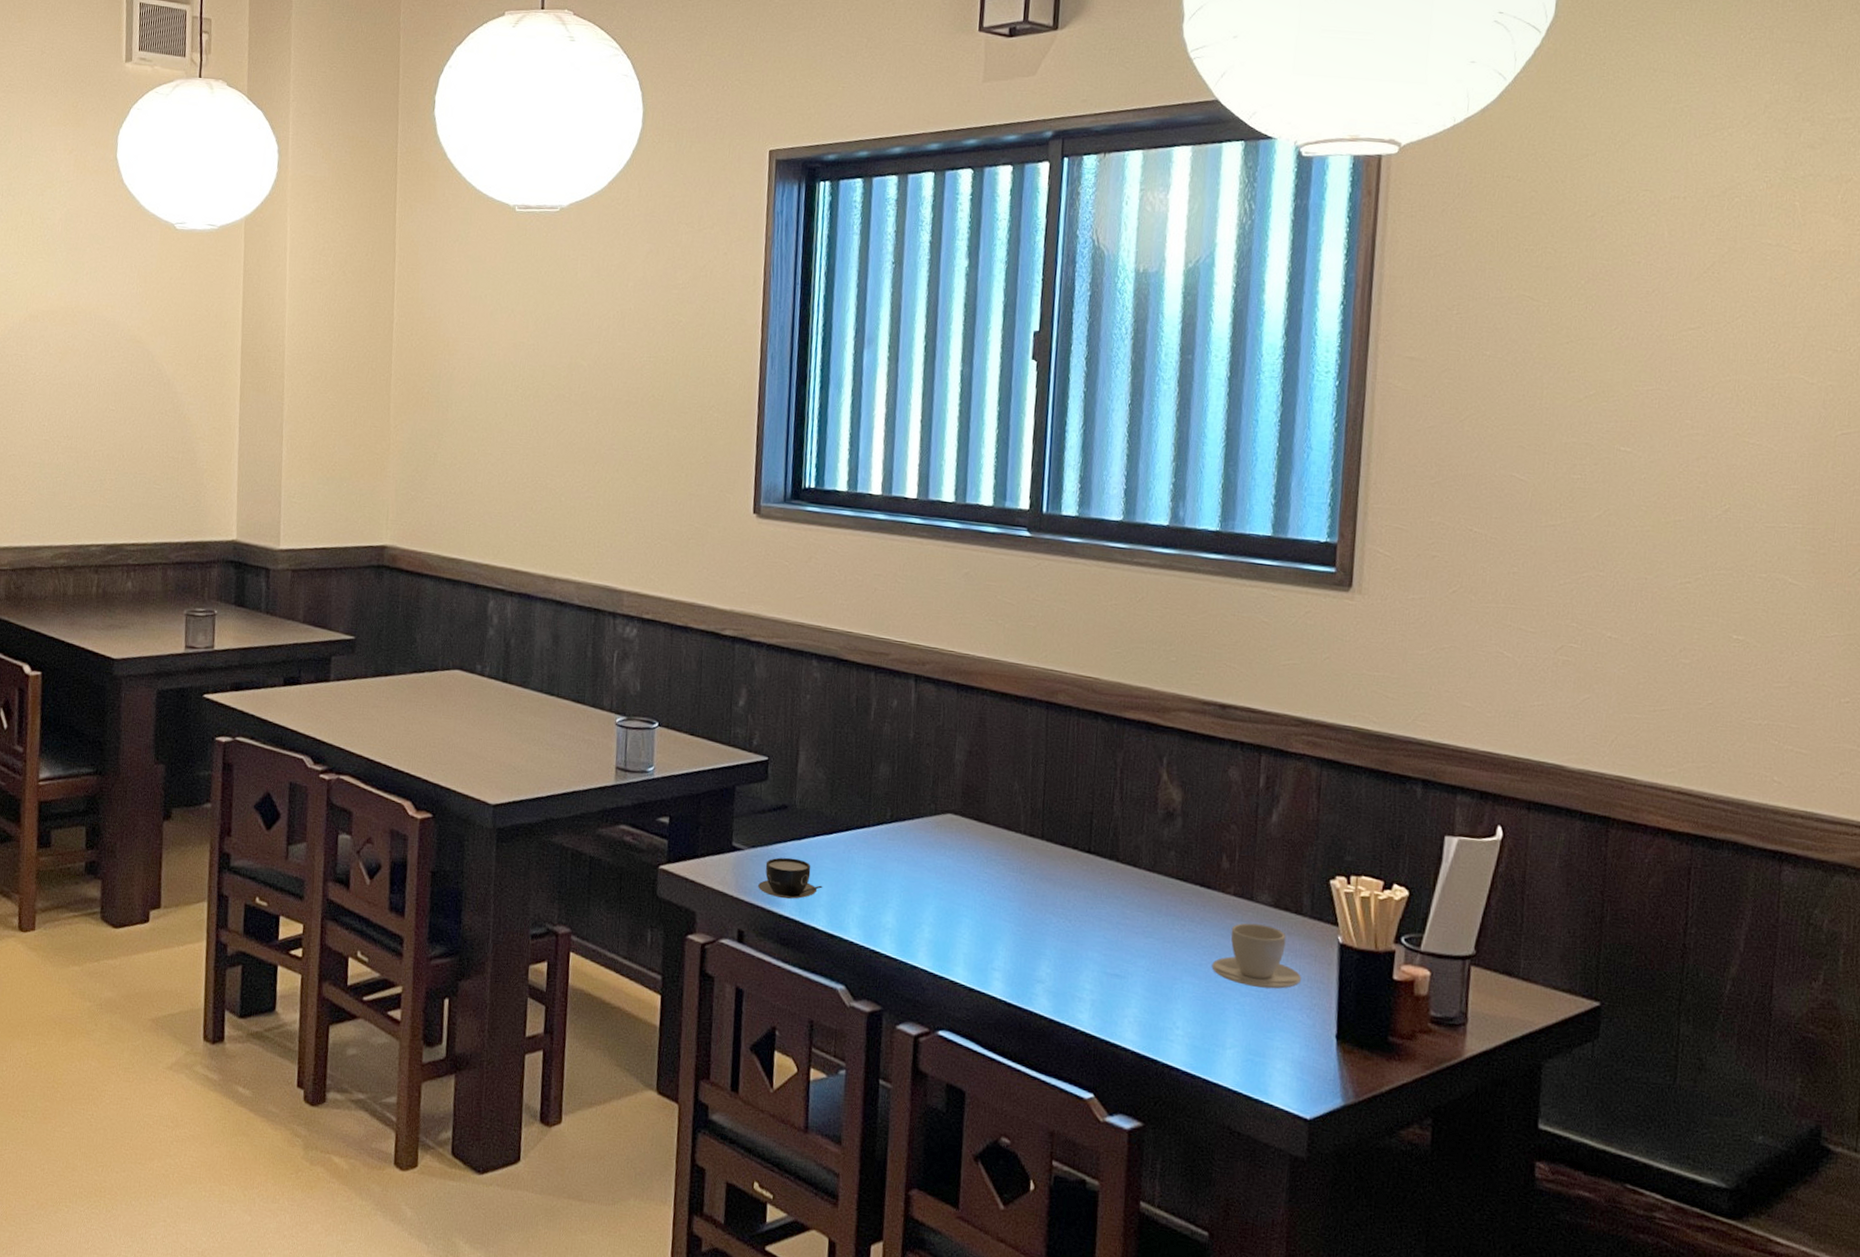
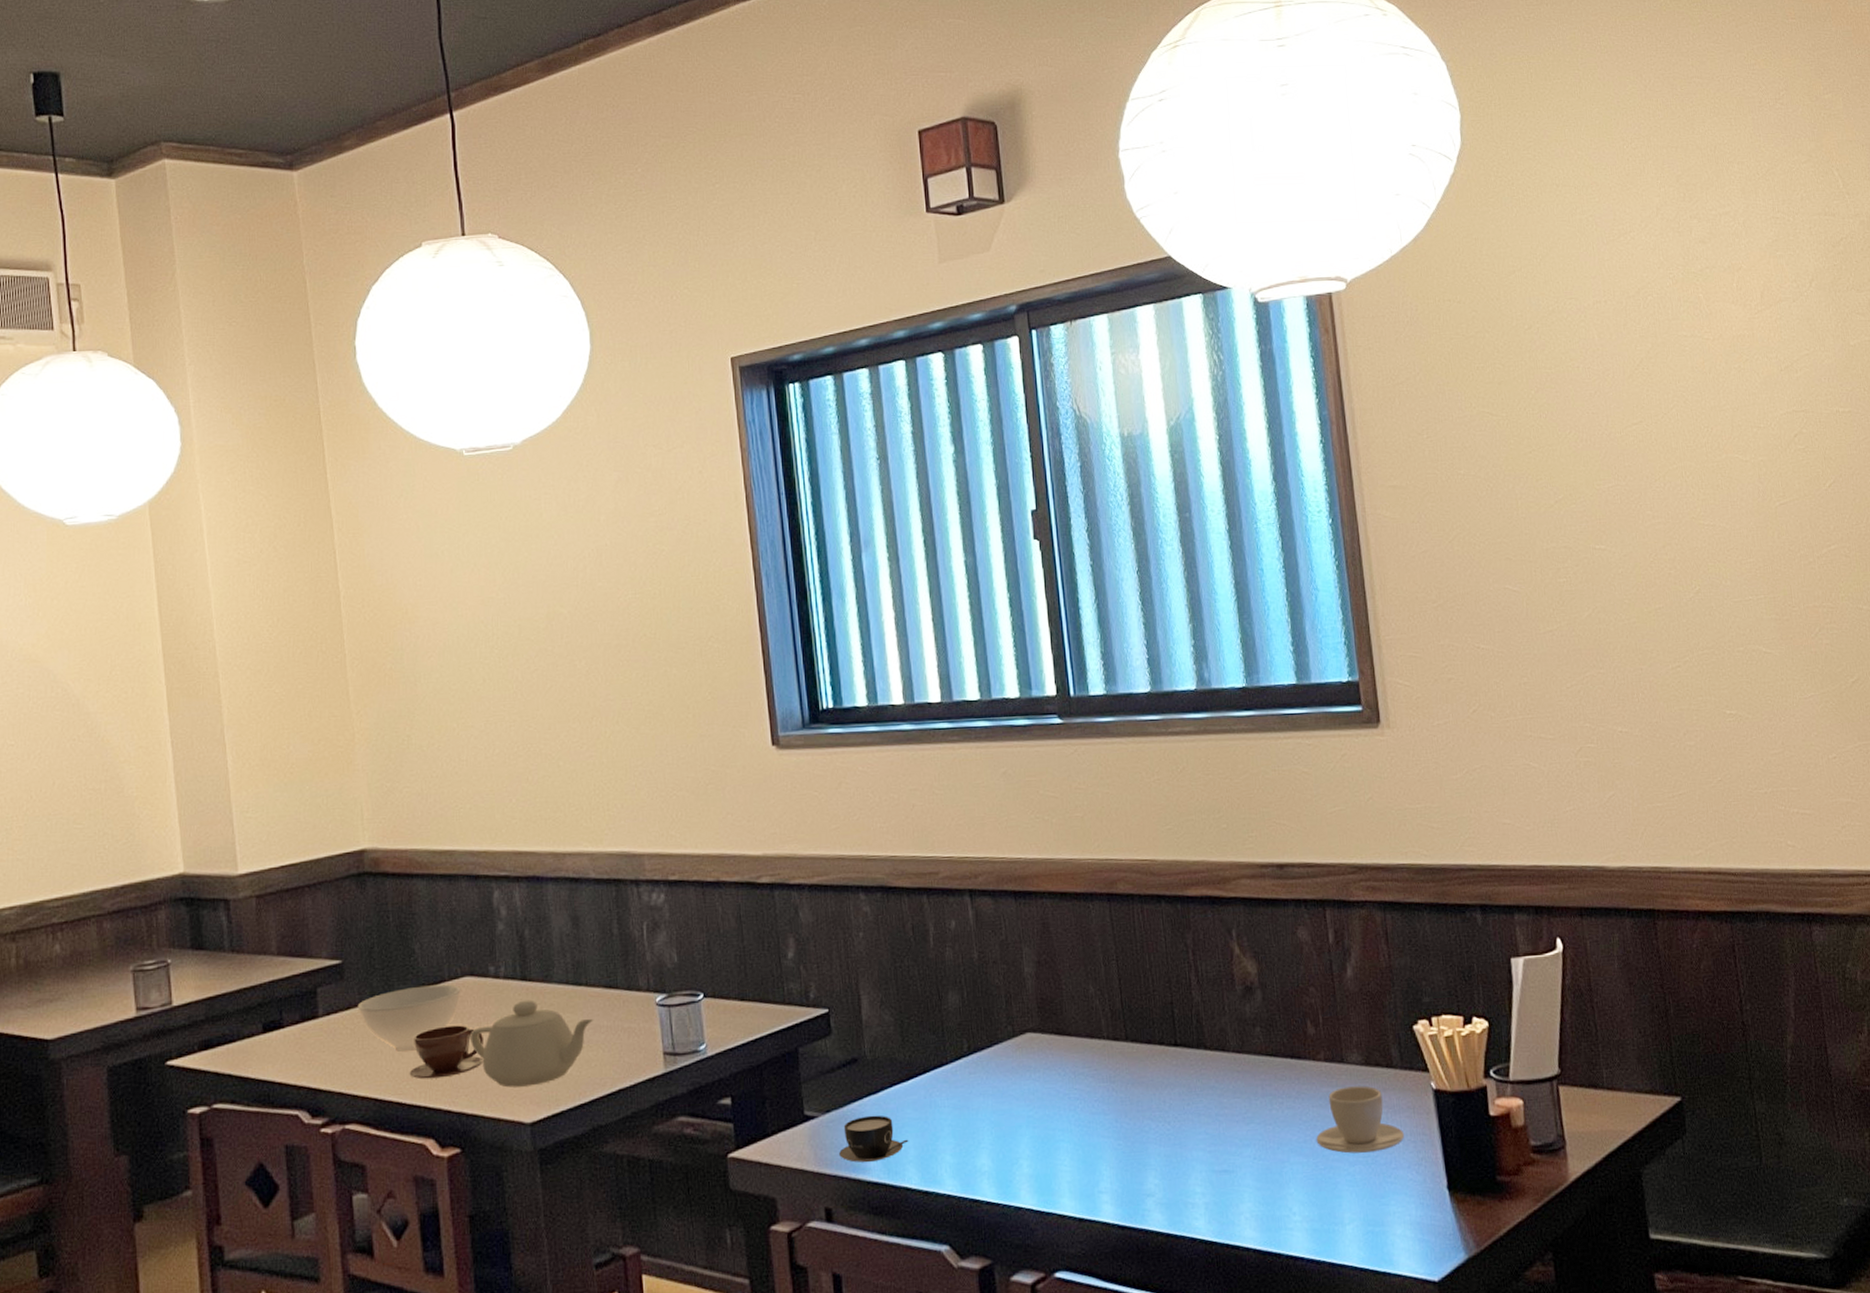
bowl: none [363,670,451,725] -> present [357,984,461,1053]
teacup: none [397,708,464,752] -> present [409,1025,484,1079]
teapot: none [452,699,560,774] -> present [469,1000,594,1088]

